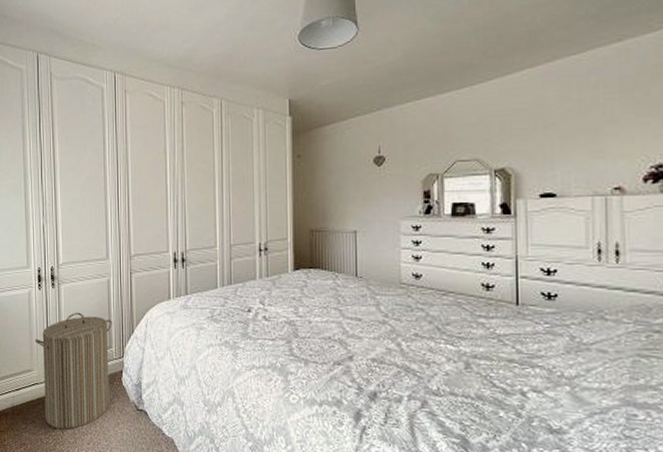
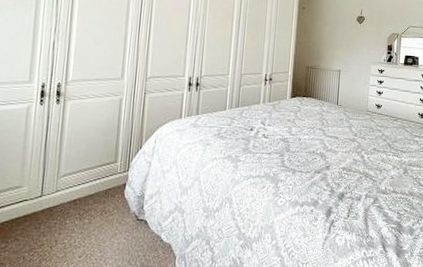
laundry hamper: present [34,312,112,429] -> none [28,128,120,244]

